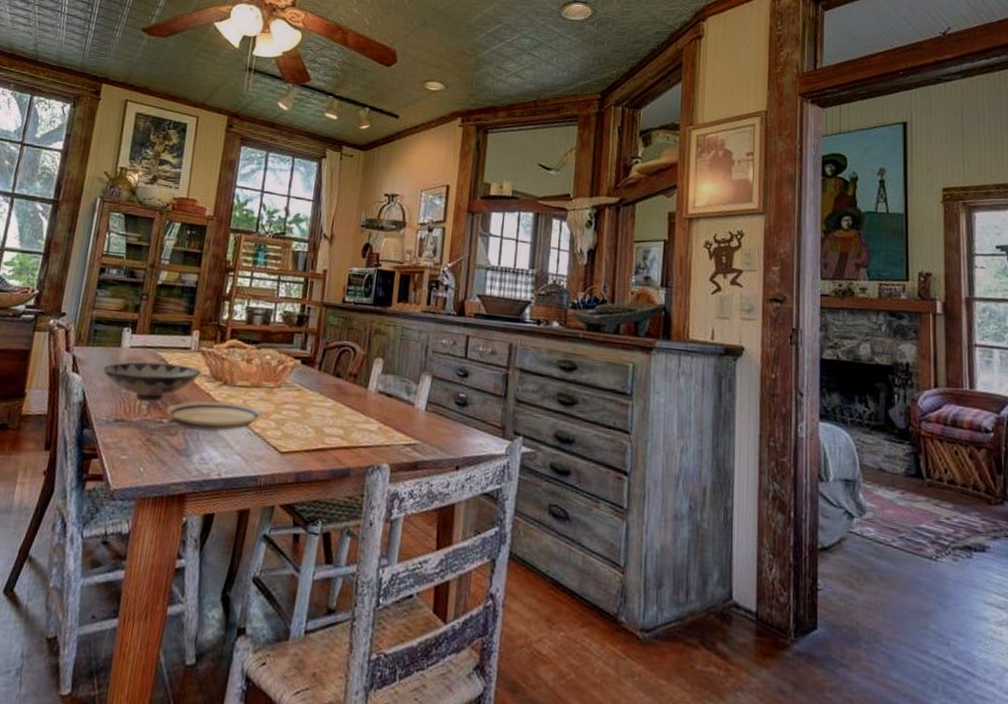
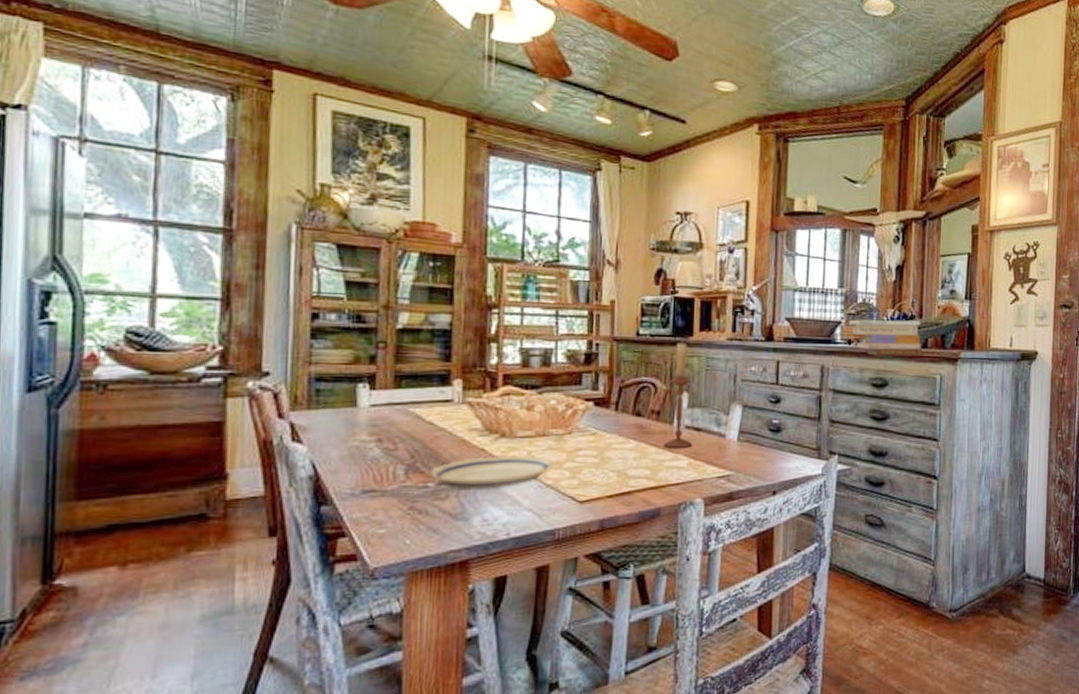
bowl: present [103,362,201,401] -> none [336,420,470,466]
candlestick: none [357,309,387,414] -> present [663,340,693,449]
books: none [538,300,614,342] -> present [848,319,922,357]

